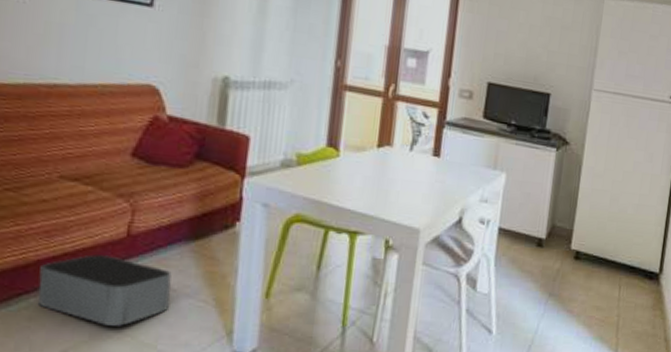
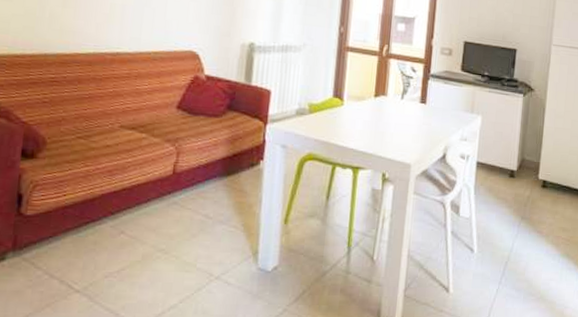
storage bin: present [38,254,172,326] -> none [102,189,208,248]

